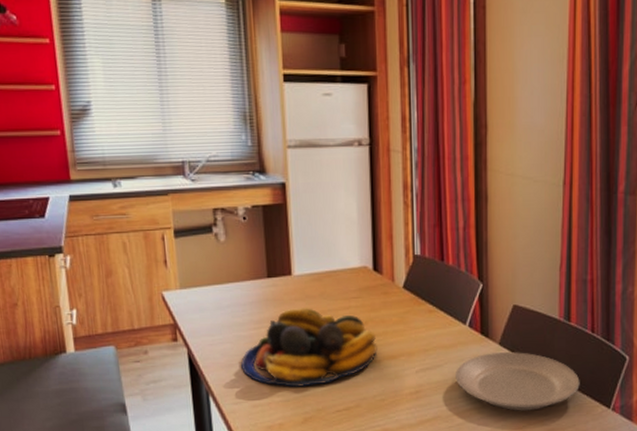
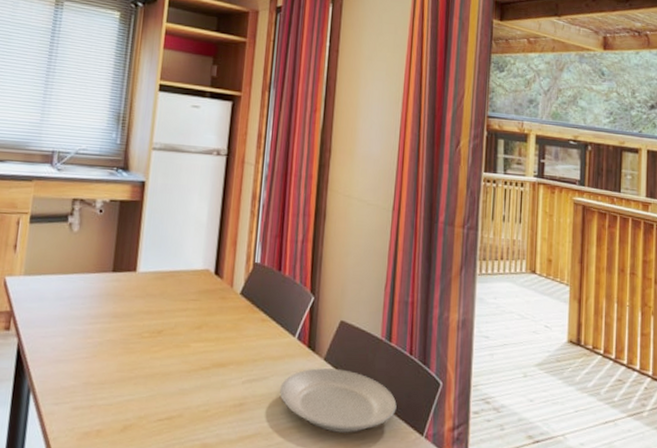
fruit bowl: present [241,308,377,387] -> none [70,306,208,391]

